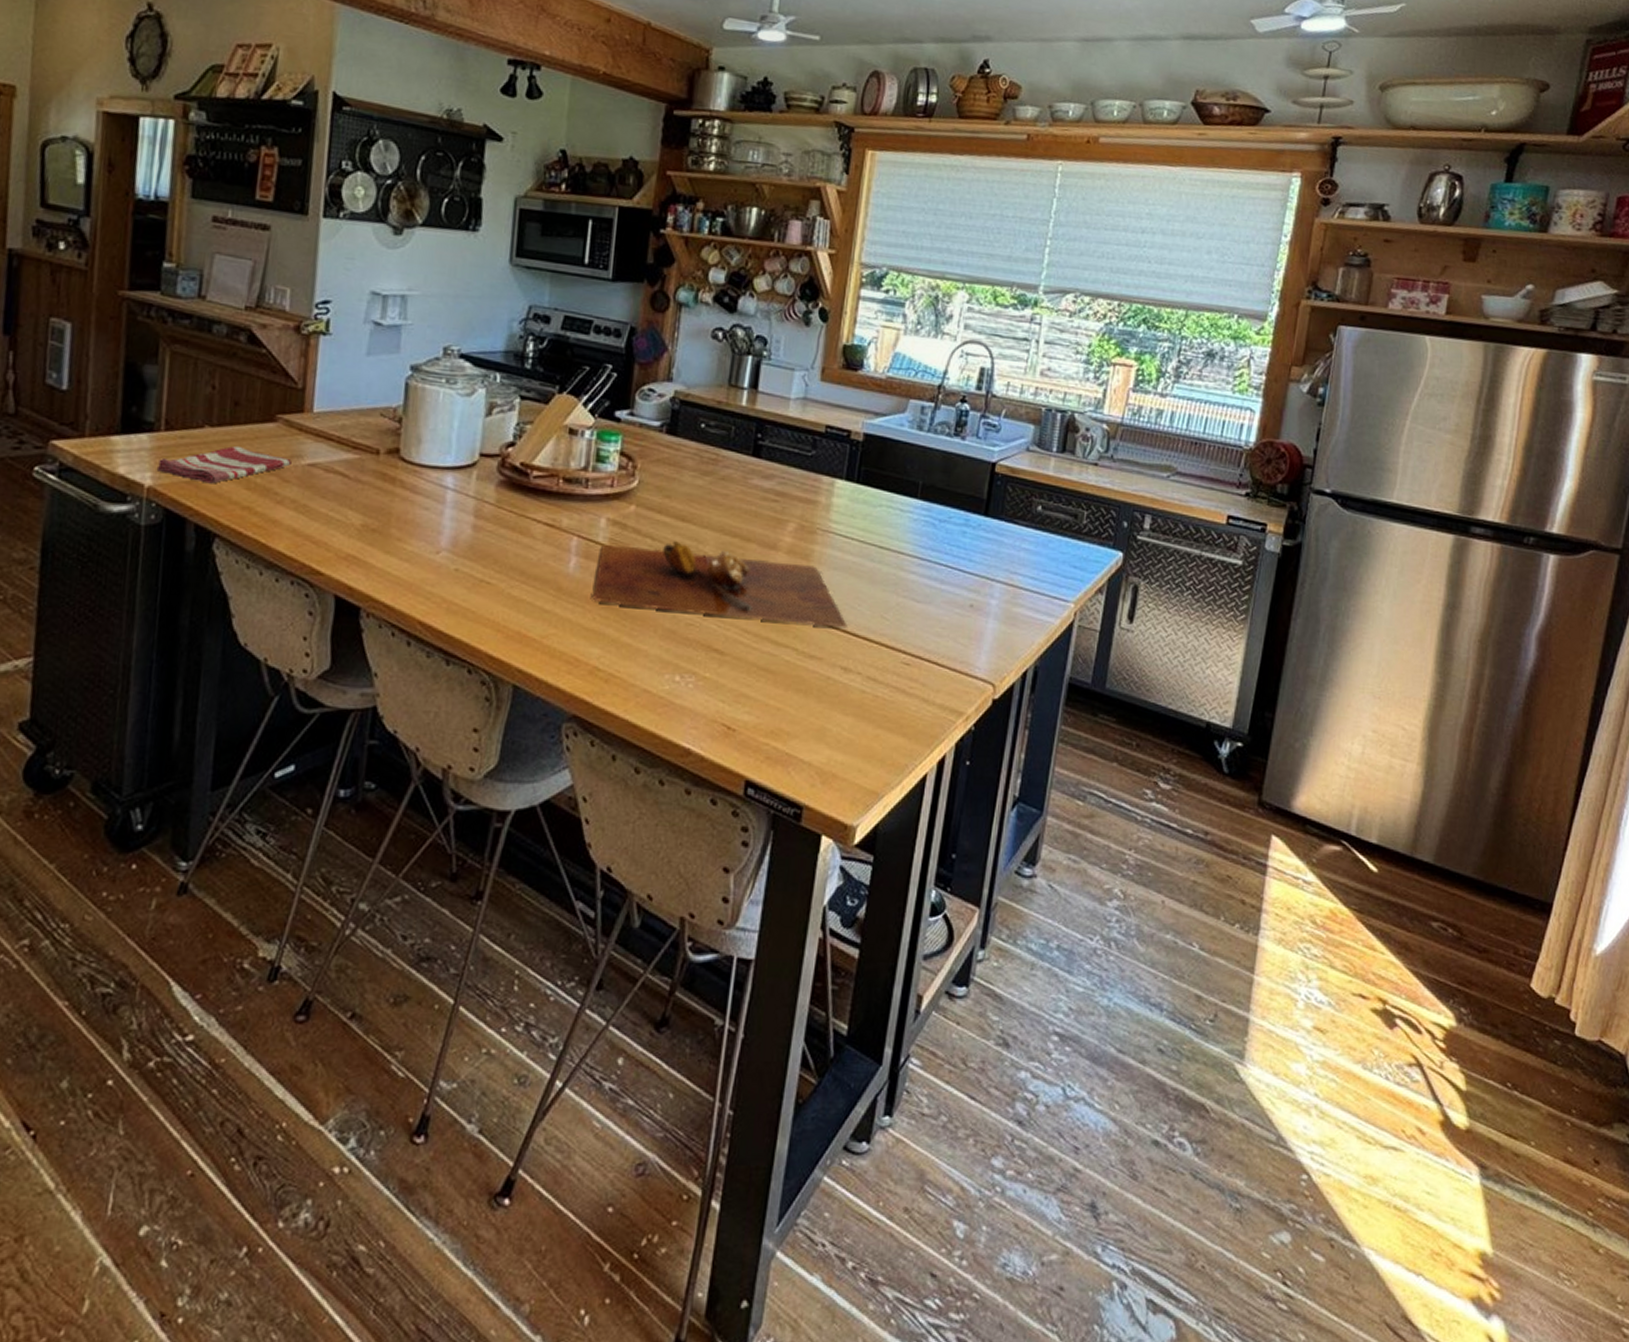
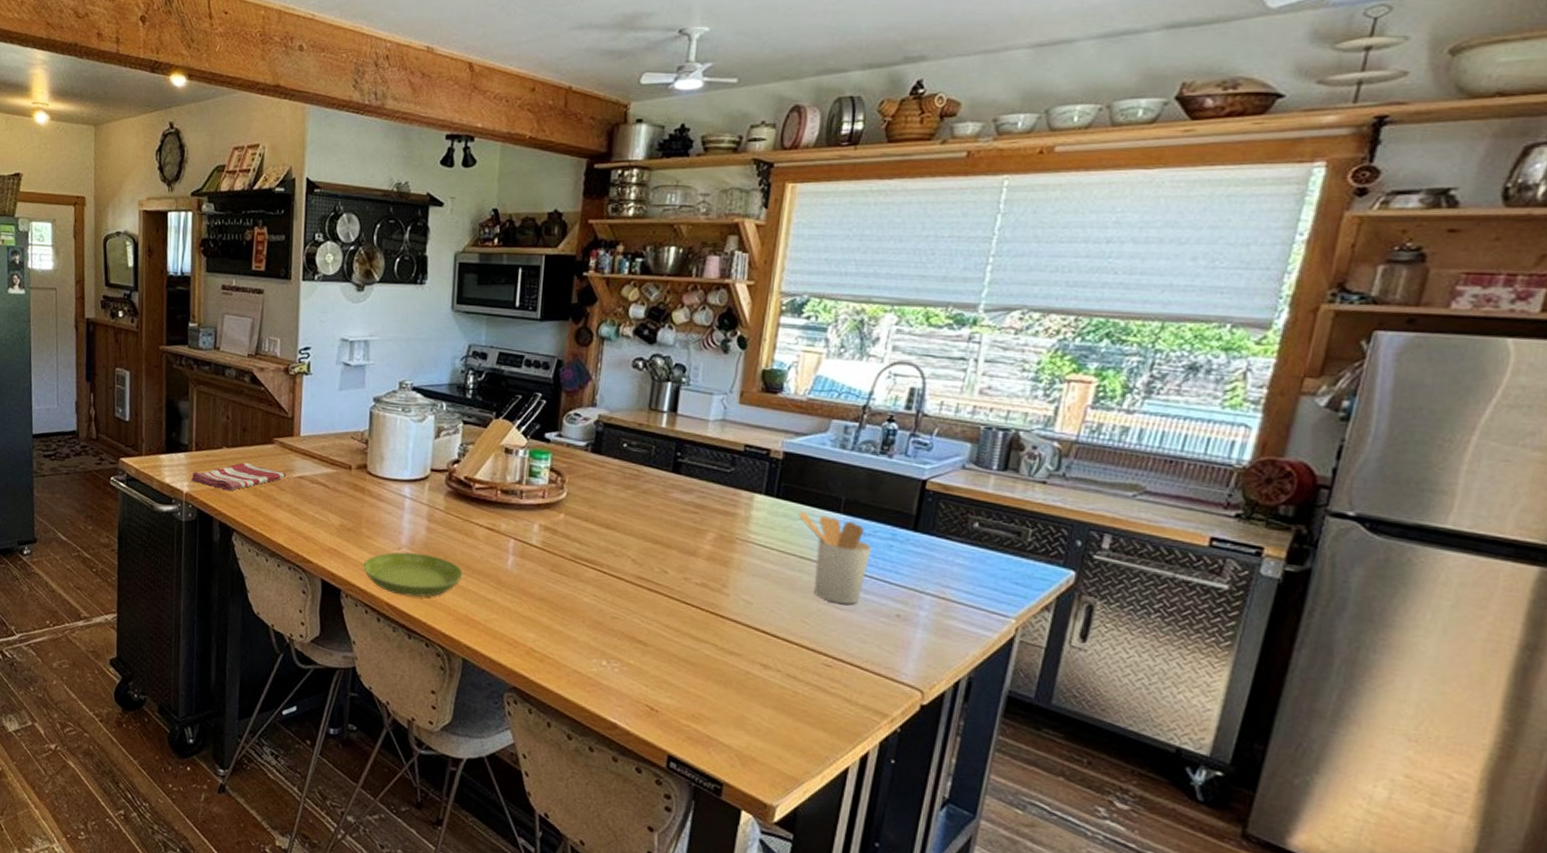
saucer: none [390,556,516,612] -> present [363,552,463,597]
cutting board: present [593,540,847,628] -> none [528,544,767,630]
utensil holder: none [878,496,947,597] -> present [798,510,872,605]

